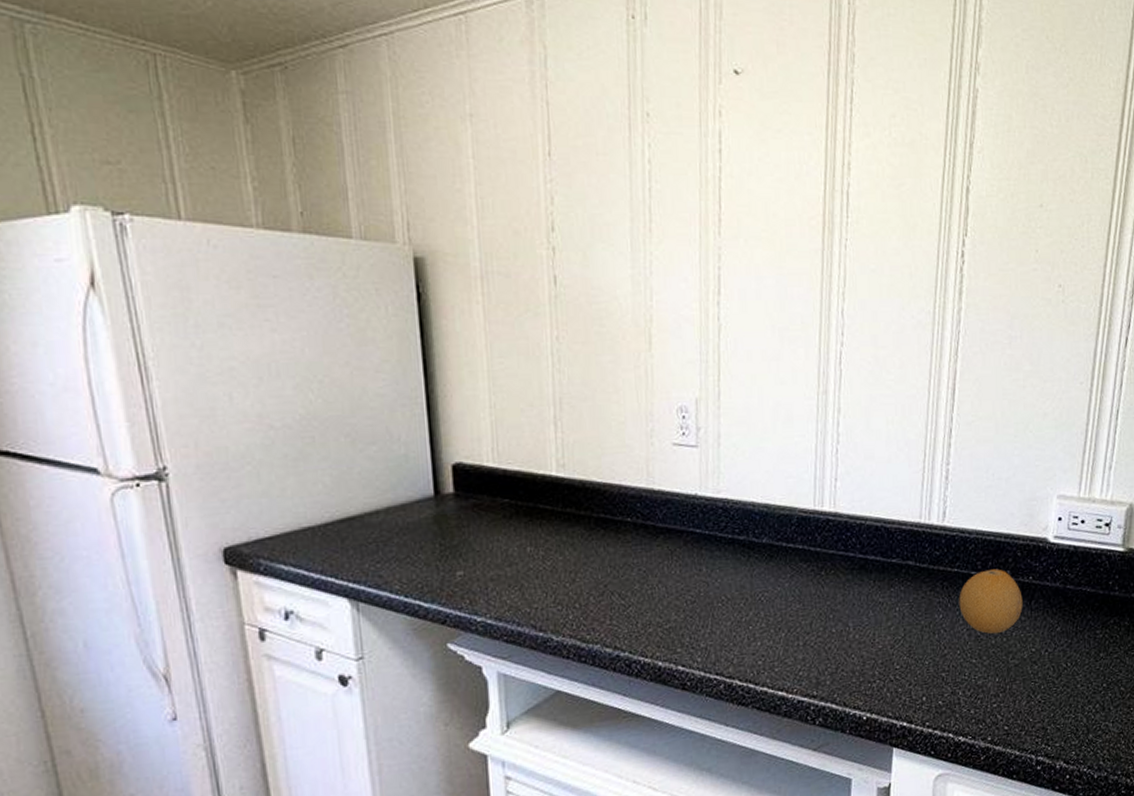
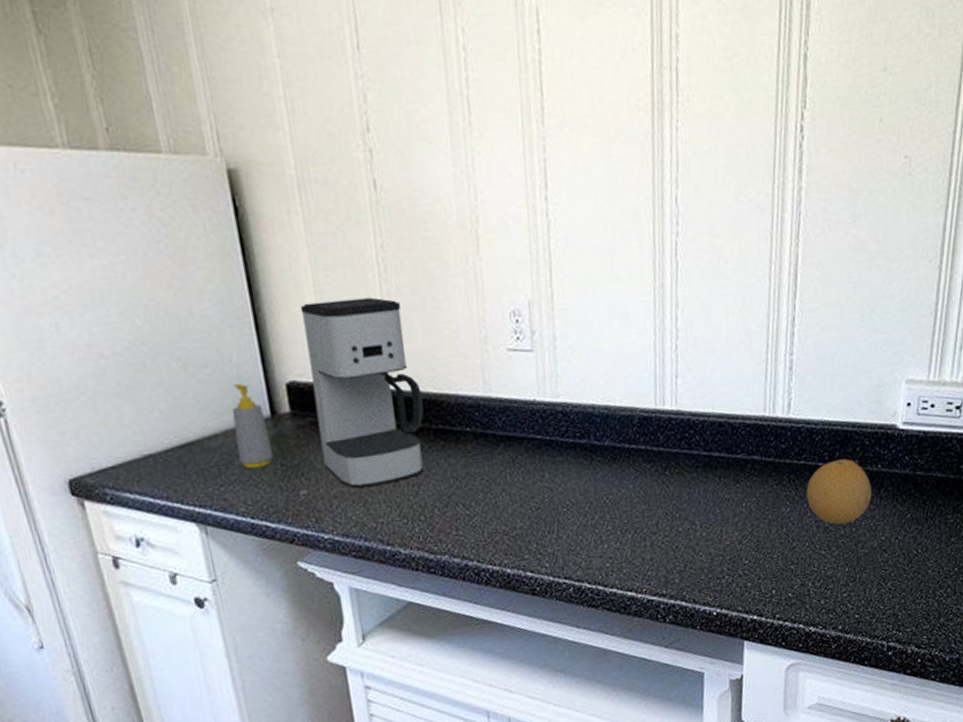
soap bottle: none [395,461,433,547] -> present [232,383,274,469]
coffee maker: none [472,386,587,572] -> present [300,297,424,489]

